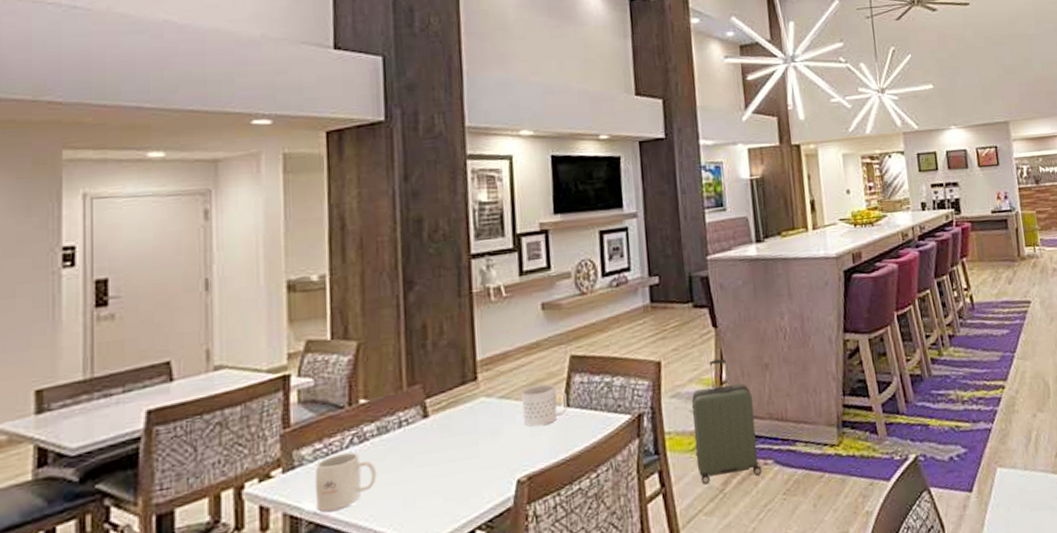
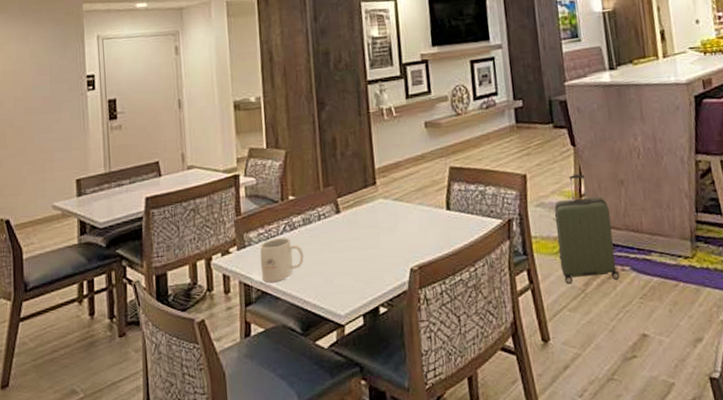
mug: present [521,383,568,428] -> none [412,190,449,226]

